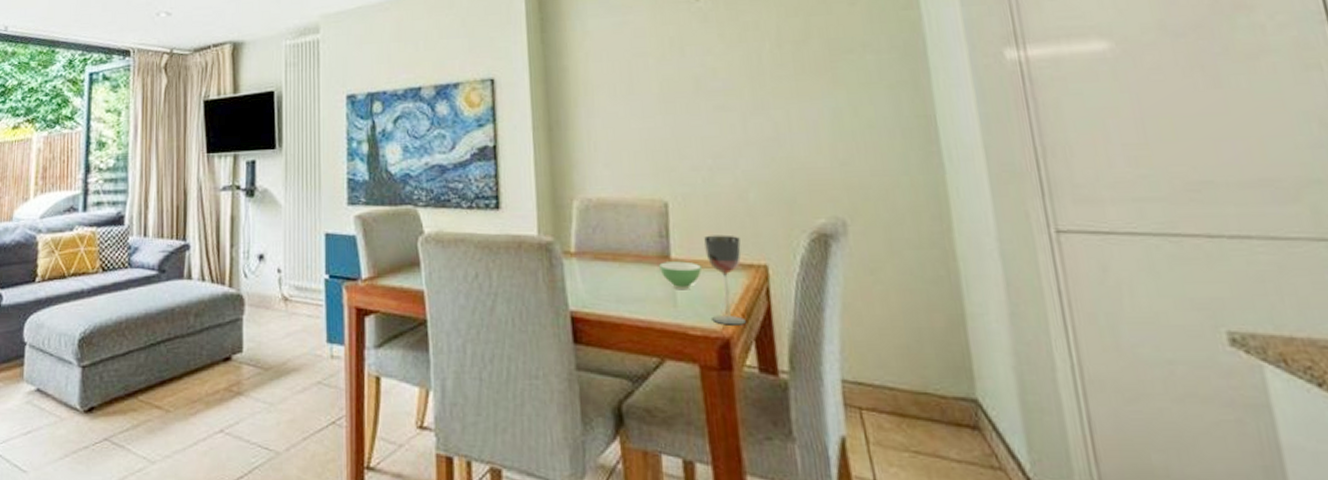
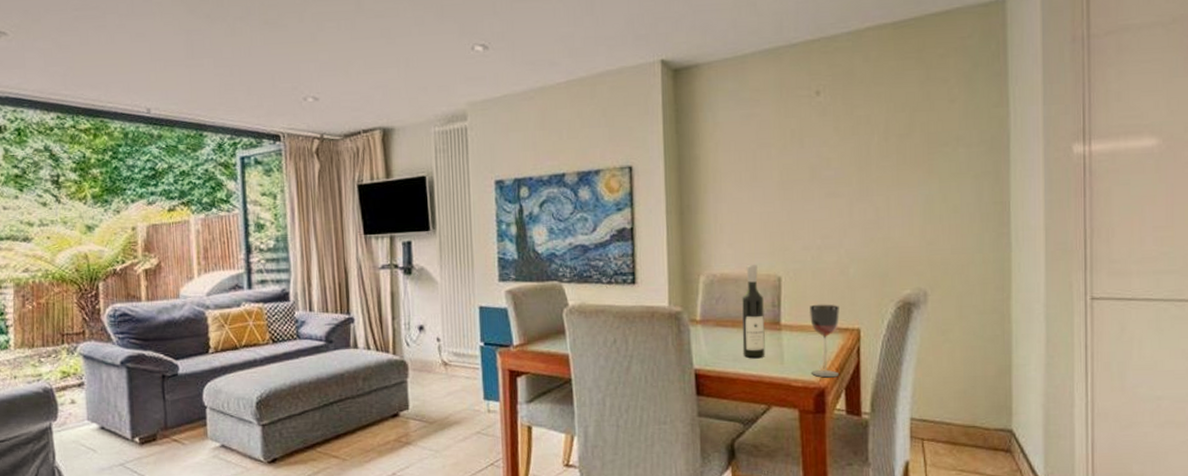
bottle: none [623,187,654,300] -> present [741,264,765,359]
bowl: present [658,261,703,290] -> none [770,326,807,350]

